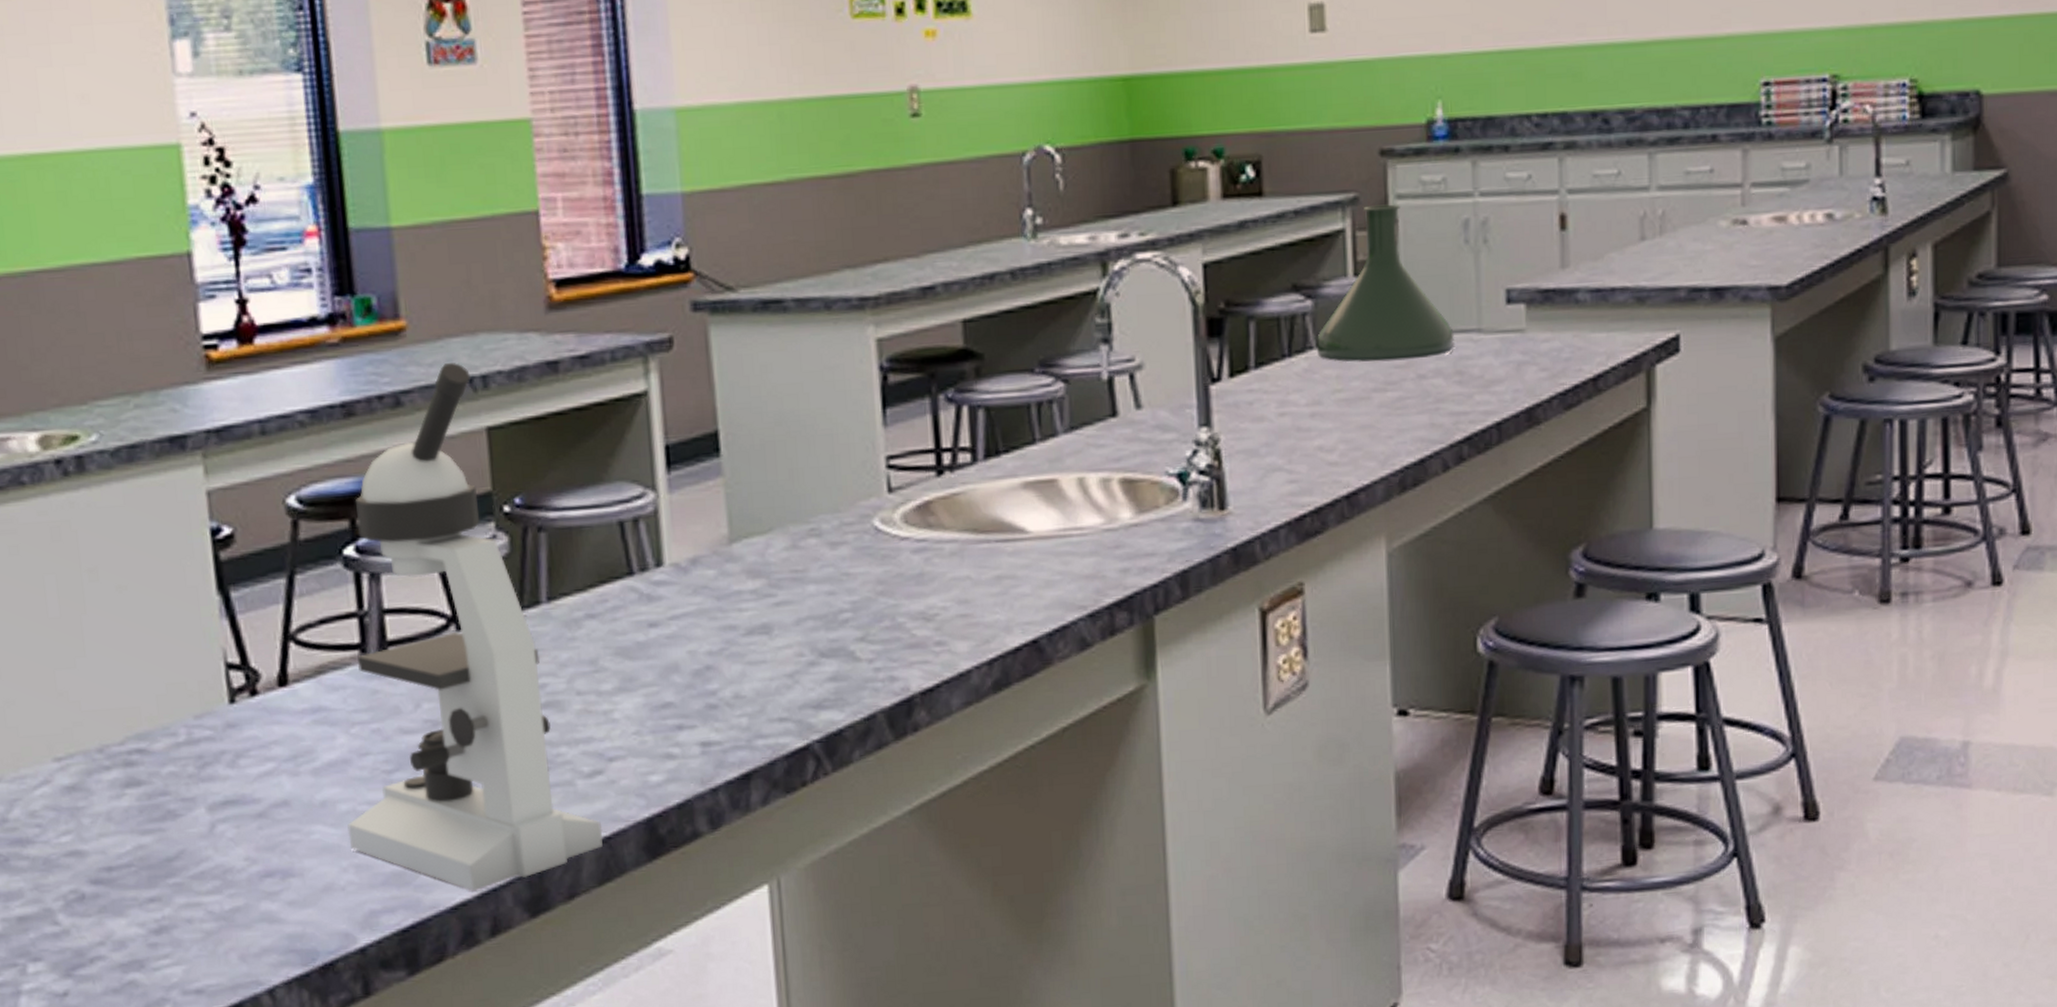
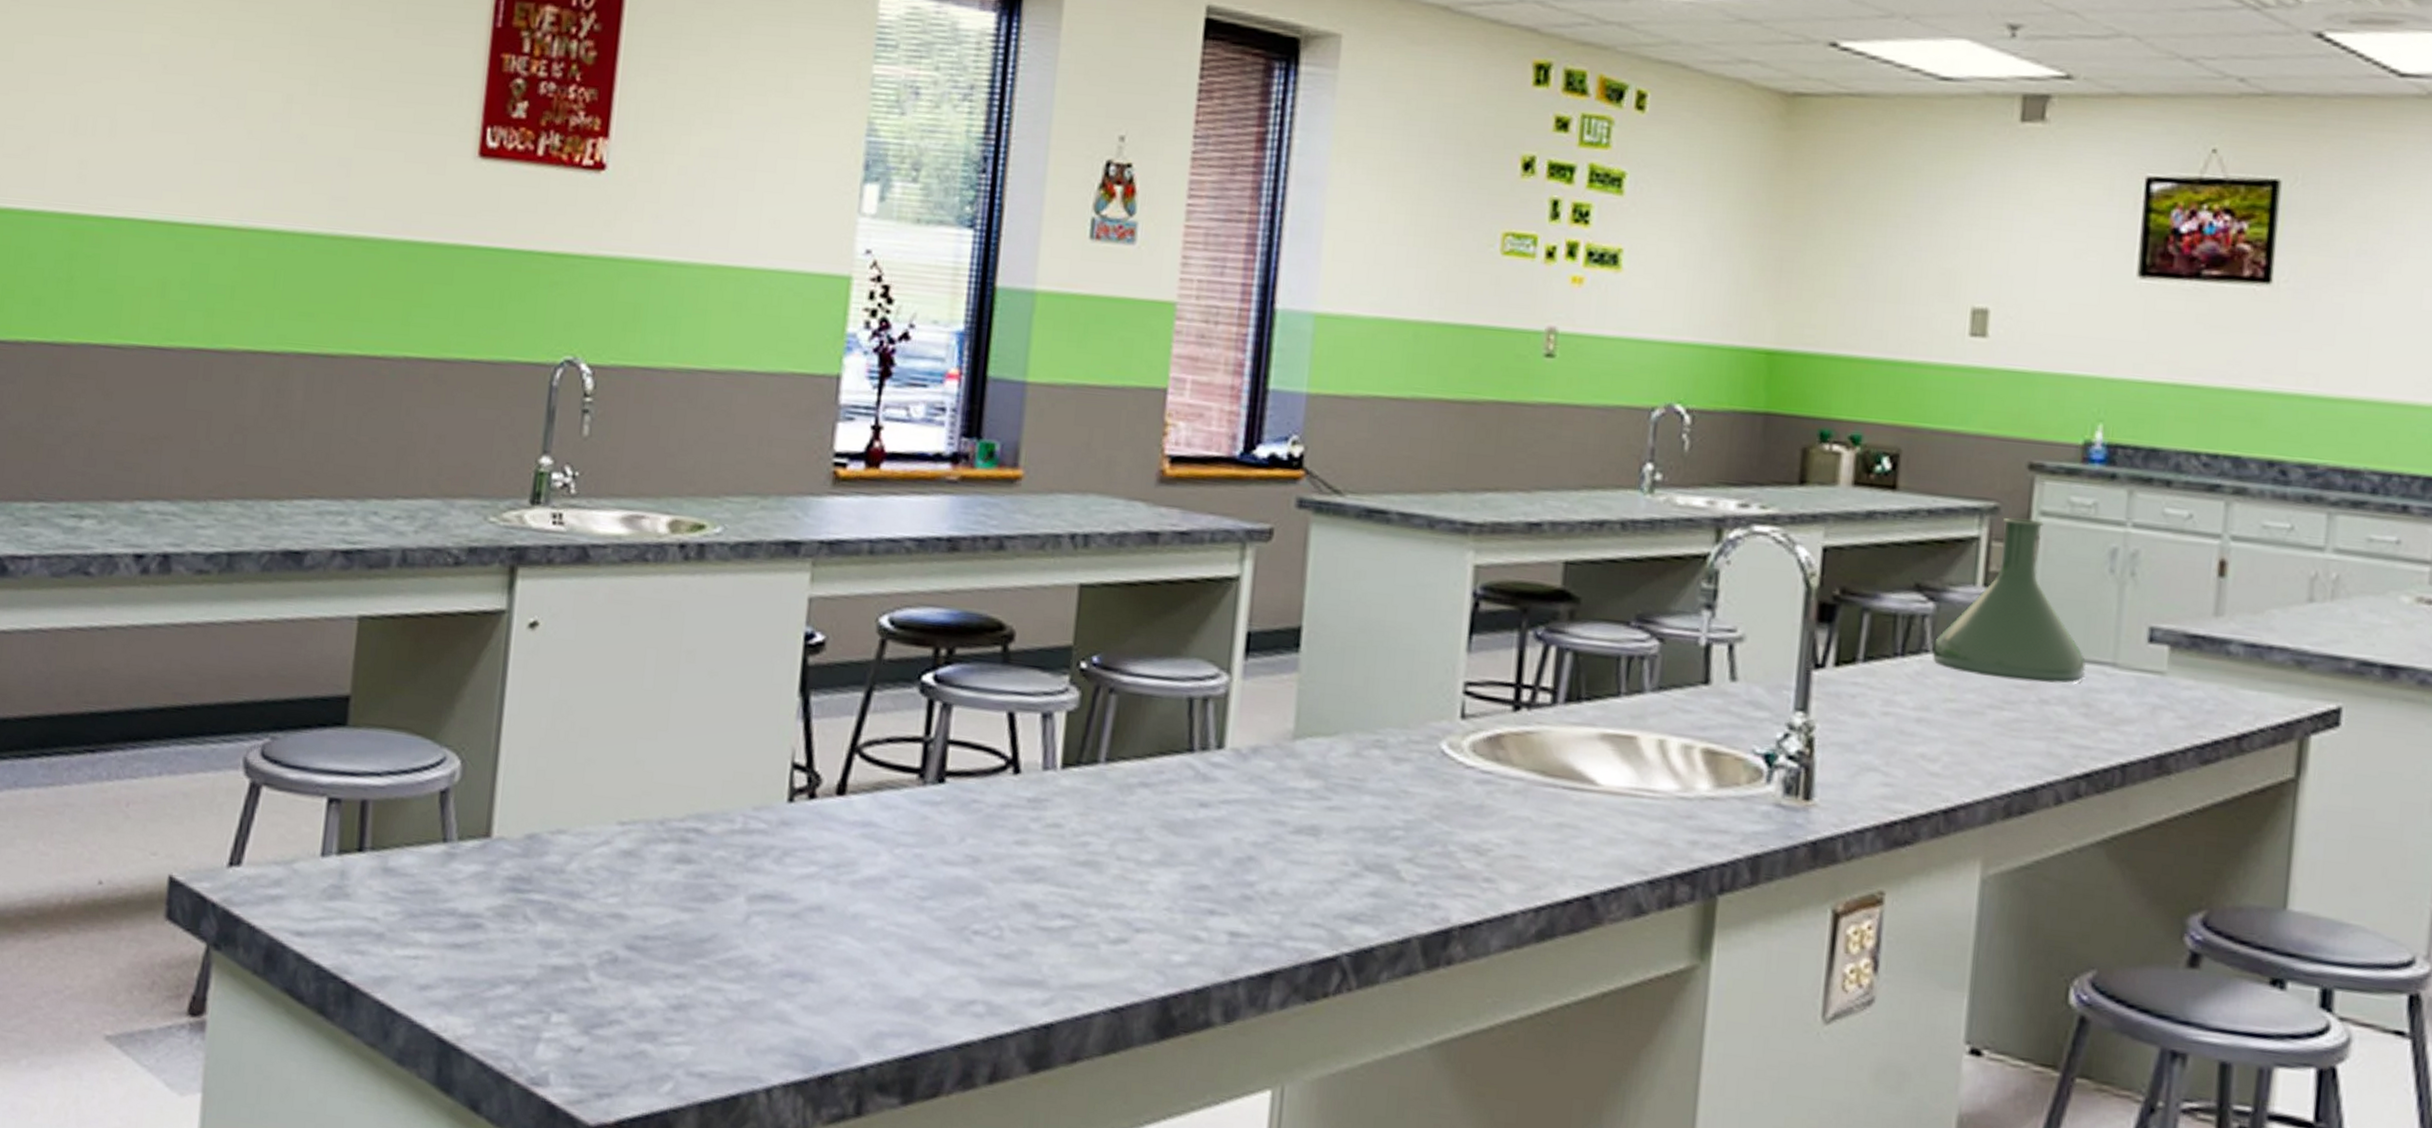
microscope: present [347,363,603,891] -> none [871,517,1117,1033]

